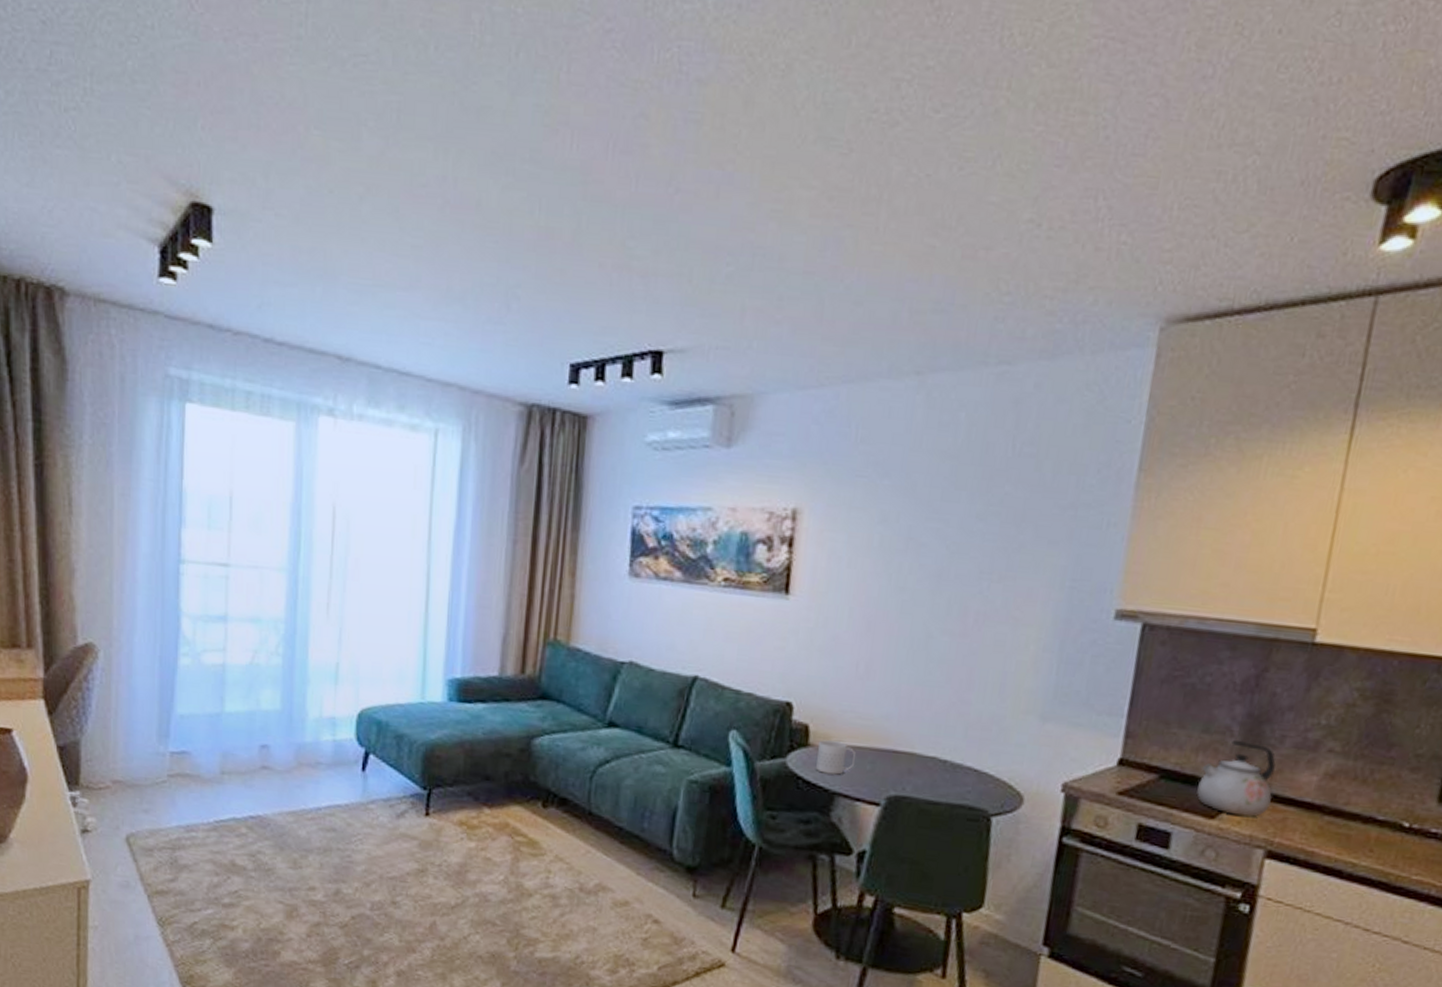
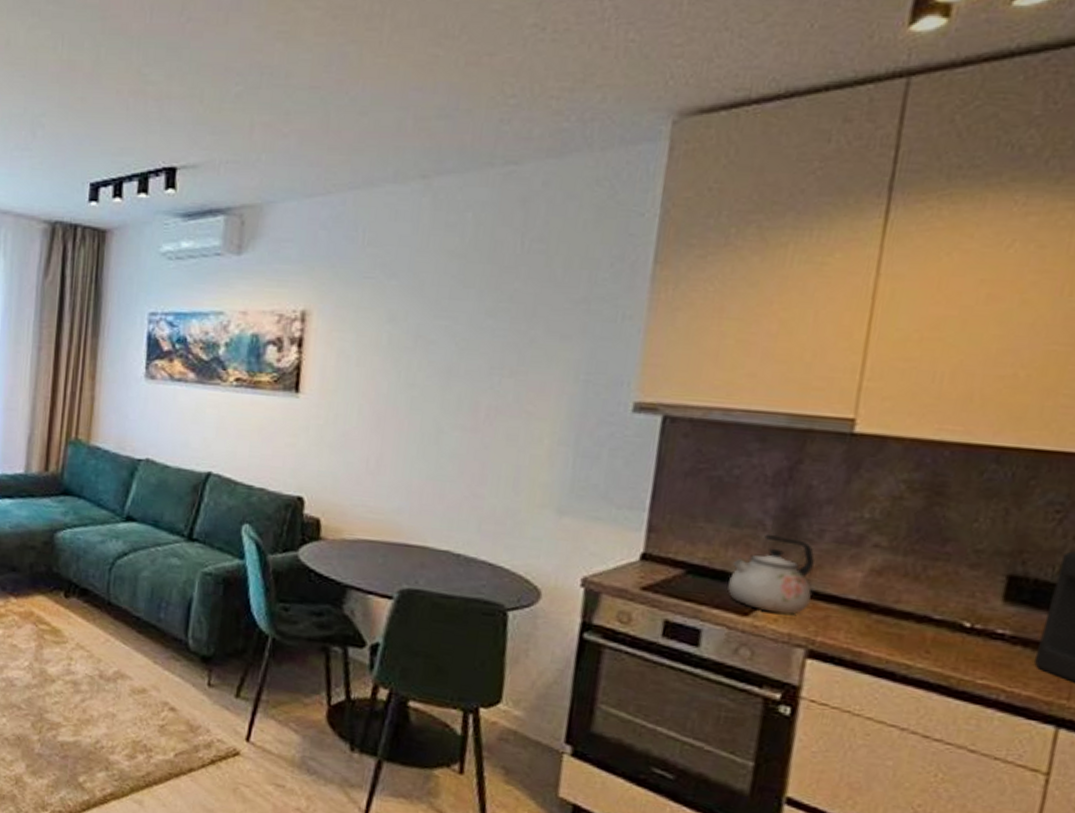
mug: present [816,740,856,775] -> none [327,533,367,568]

